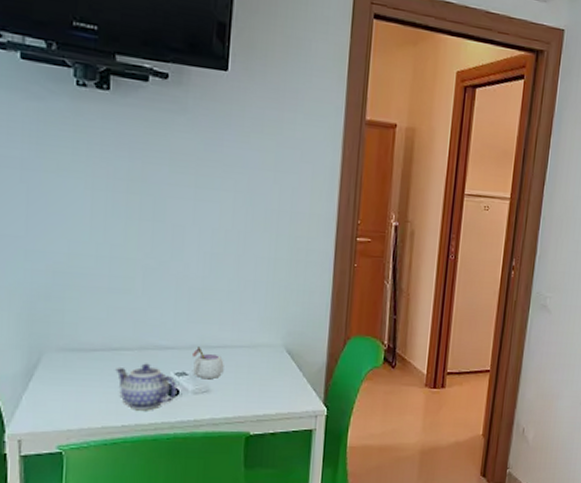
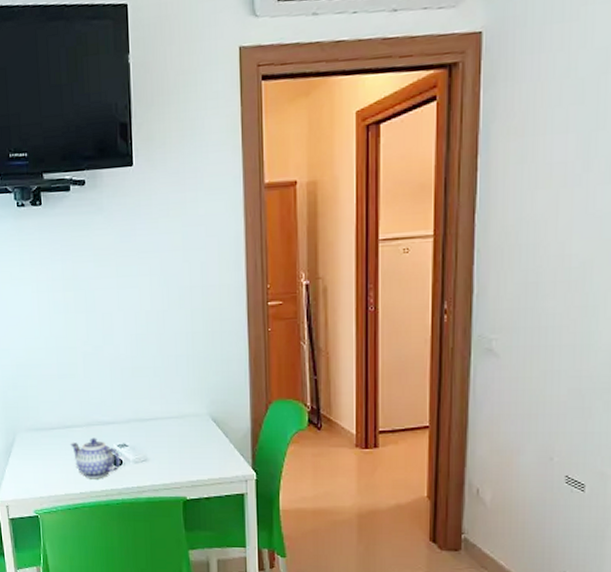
mug: present [193,346,224,380] -> none [130,420,158,450]

